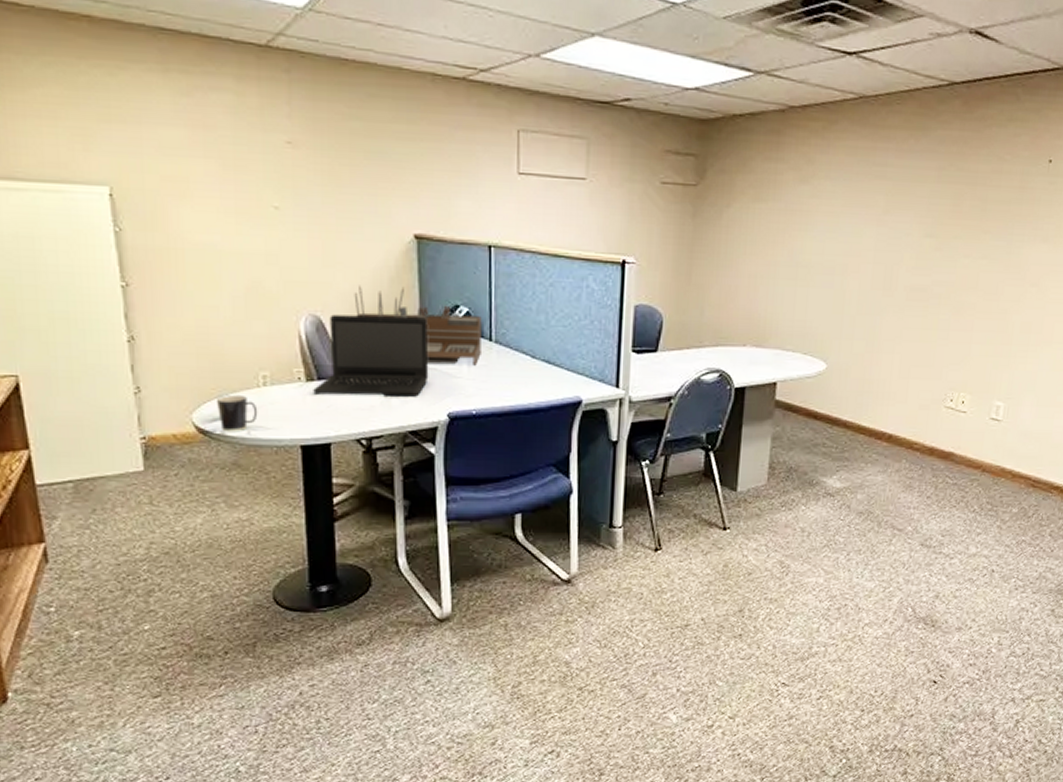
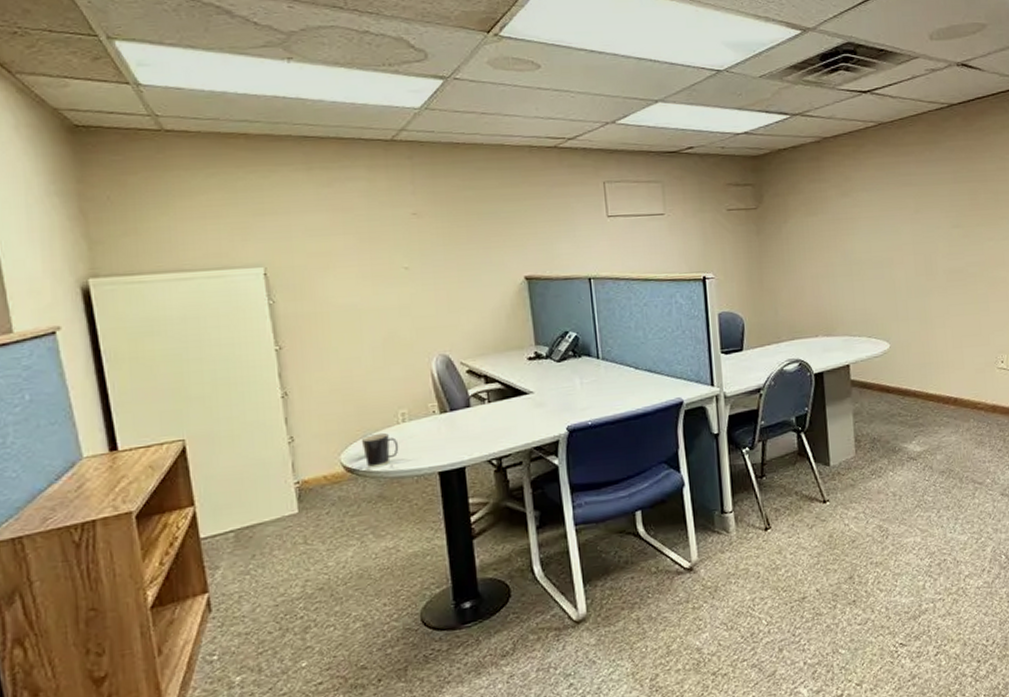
laptop: present [313,314,429,397] -> none [446,345,548,425]
desk organizer: present [354,285,482,366] -> none [477,321,591,386]

